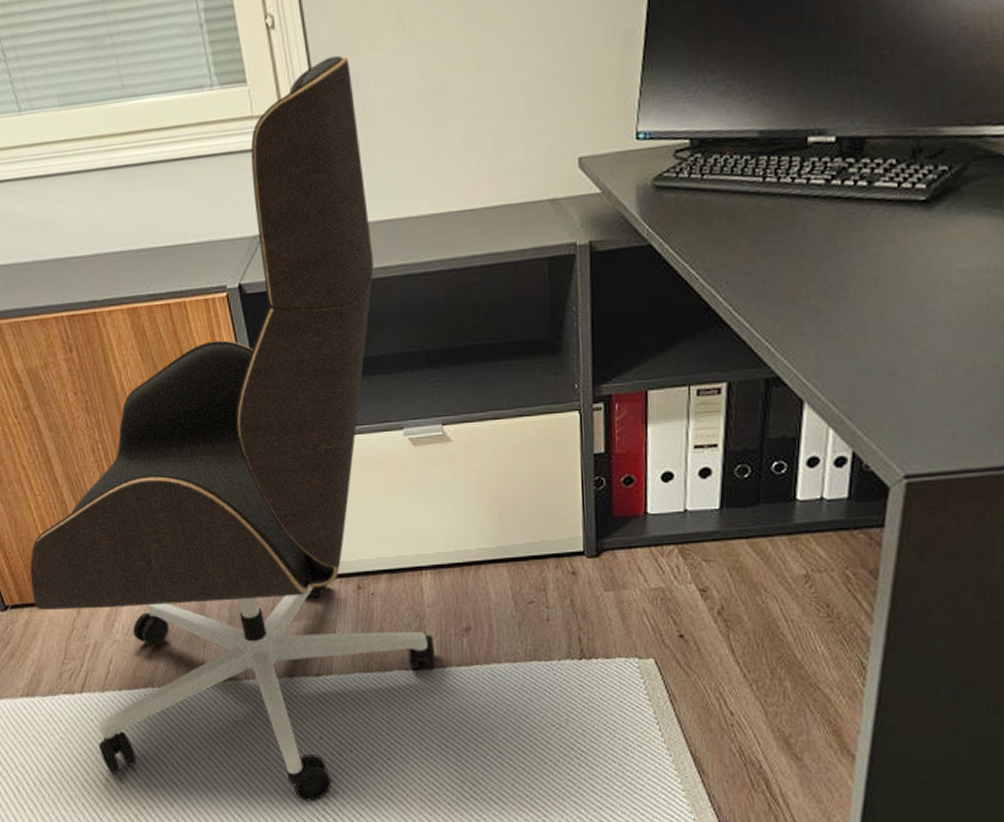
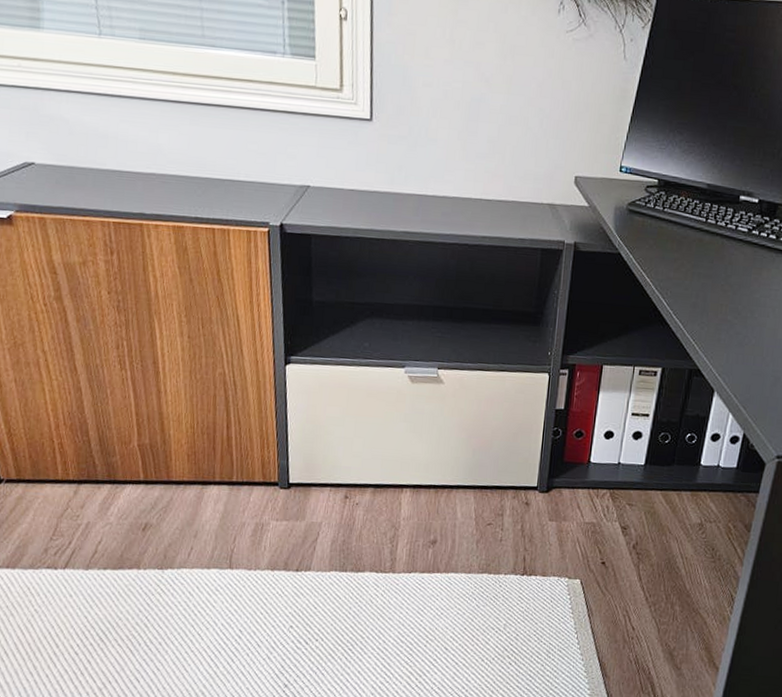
office chair: present [30,55,436,802] -> none [30,53,405,684]

